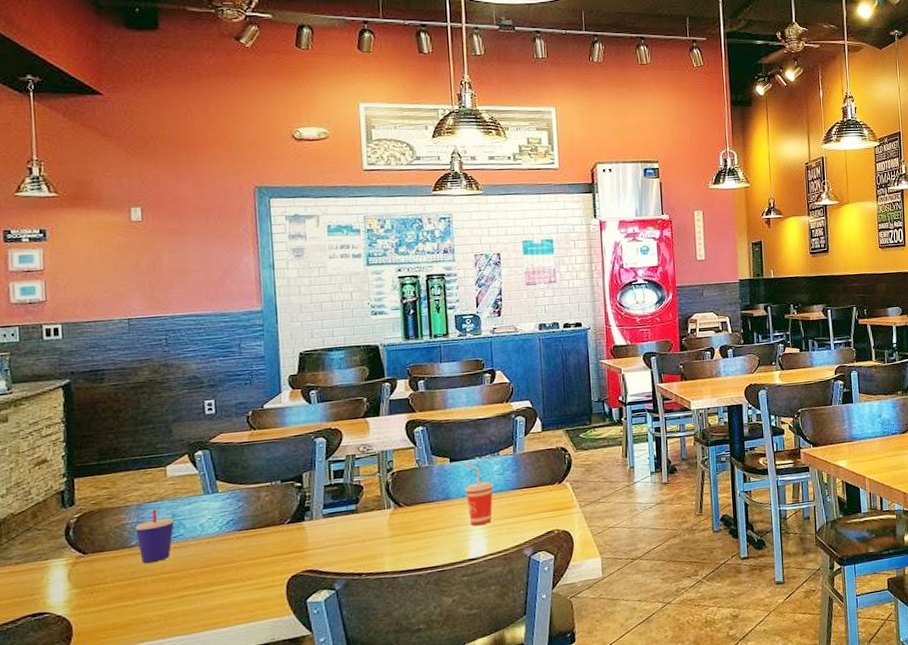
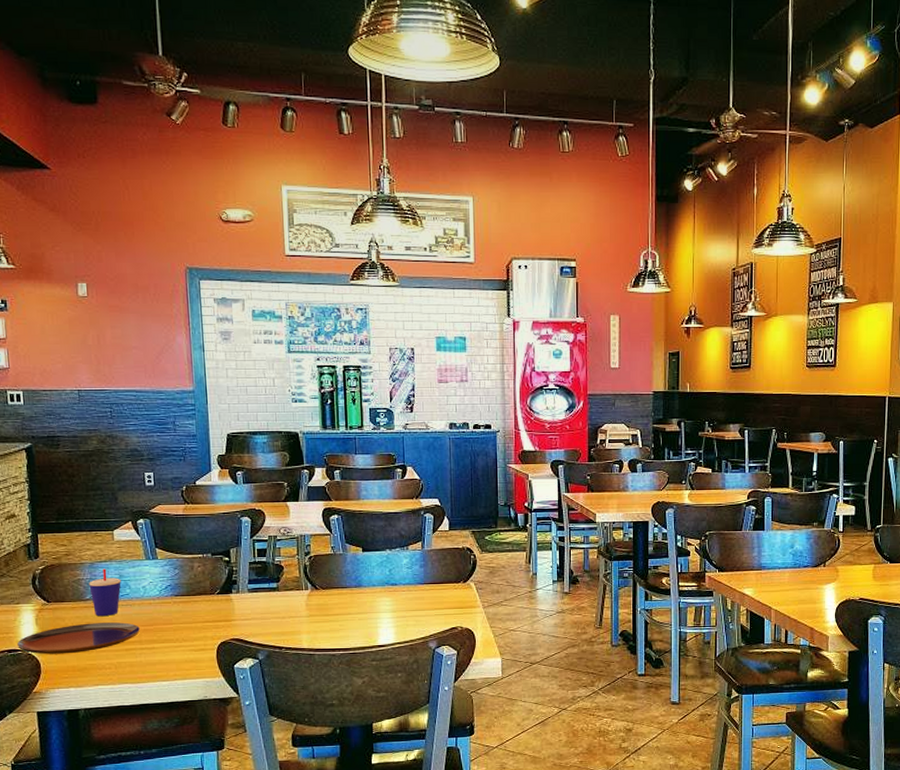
plate: none [44,566,196,615] -> present [17,622,140,655]
beverage cup: present [463,462,494,526] -> none [374,553,402,614]

